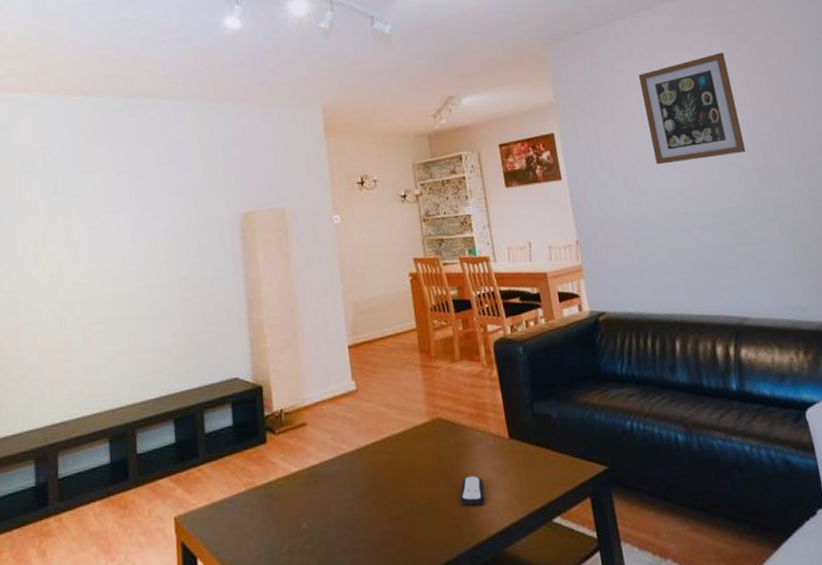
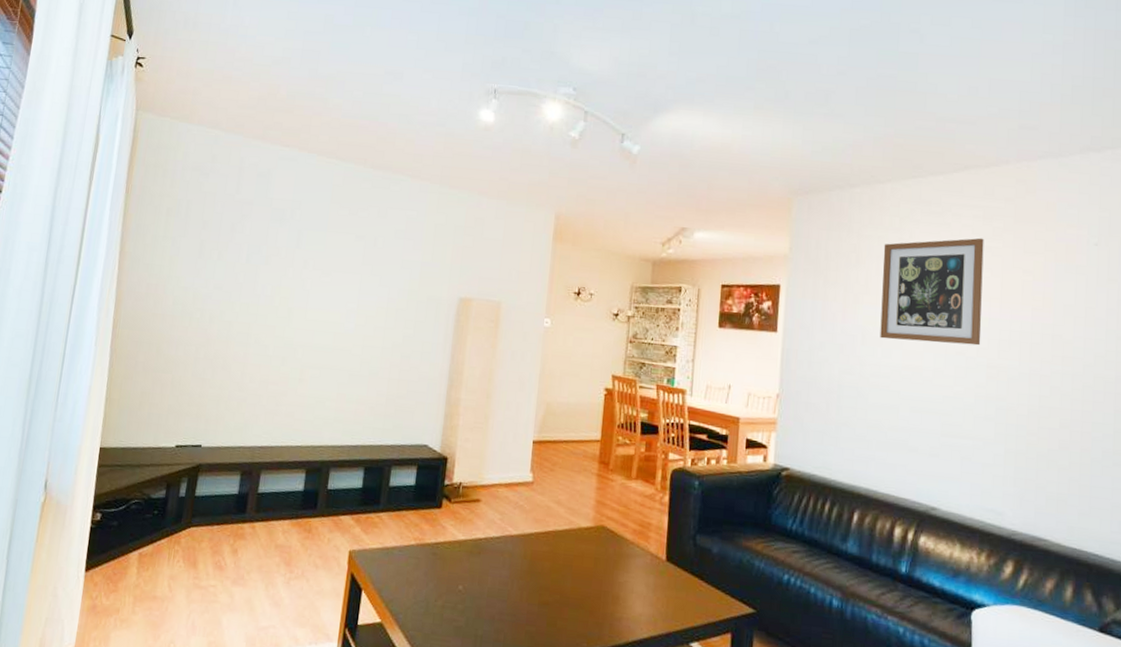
remote control: present [459,475,485,507] -> none [606,584,632,613]

